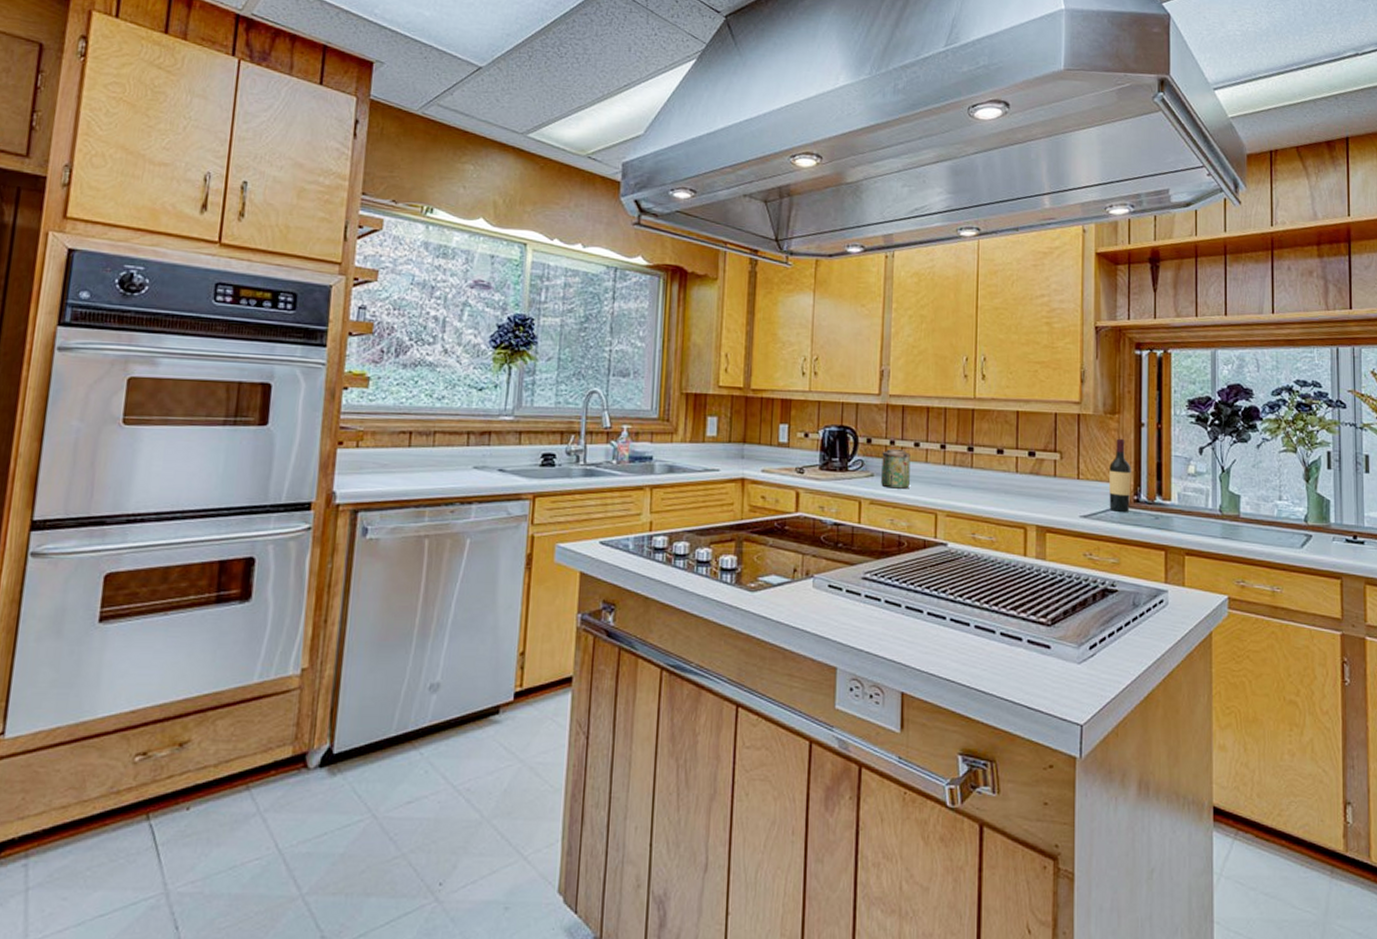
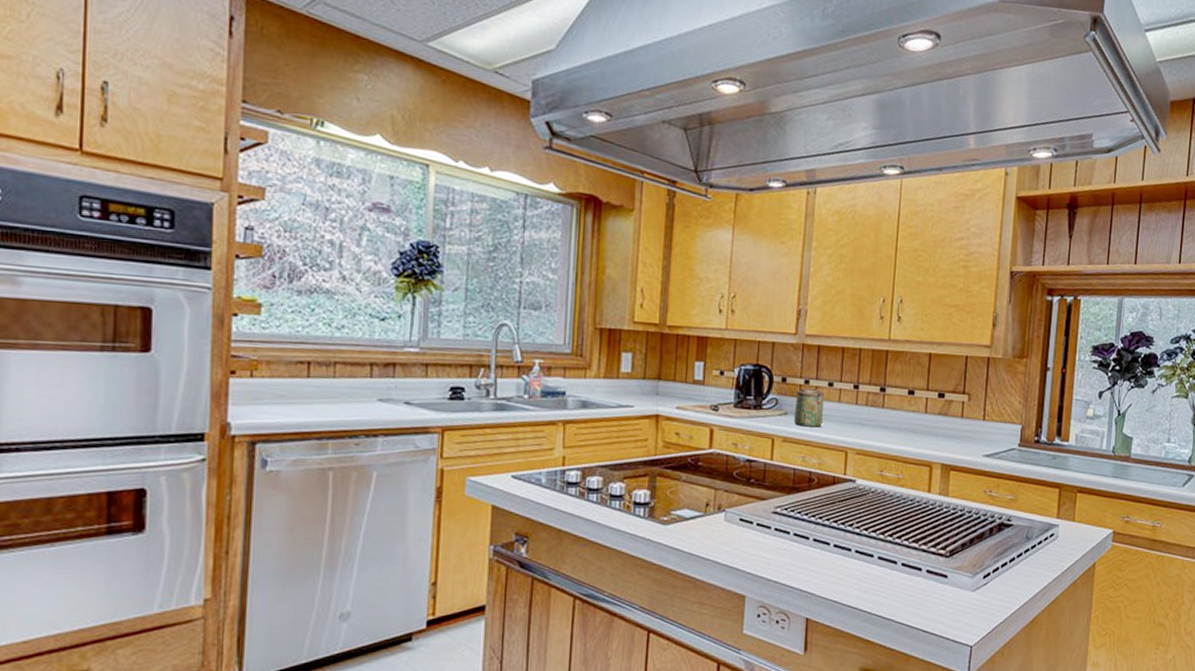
wine bottle: present [1109,438,1131,513] -> none [1011,381,1034,453]

